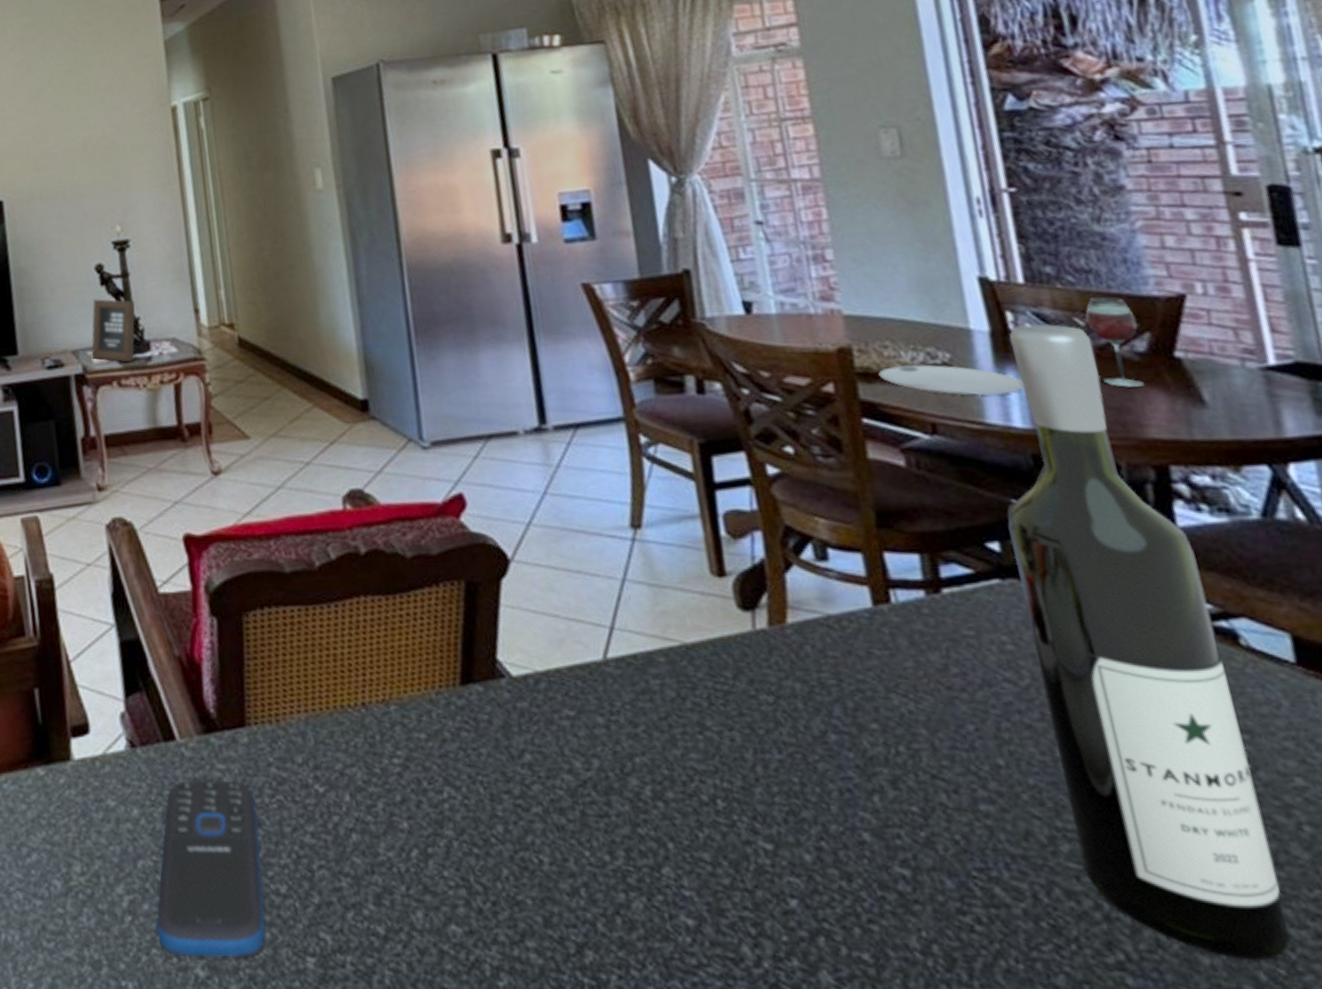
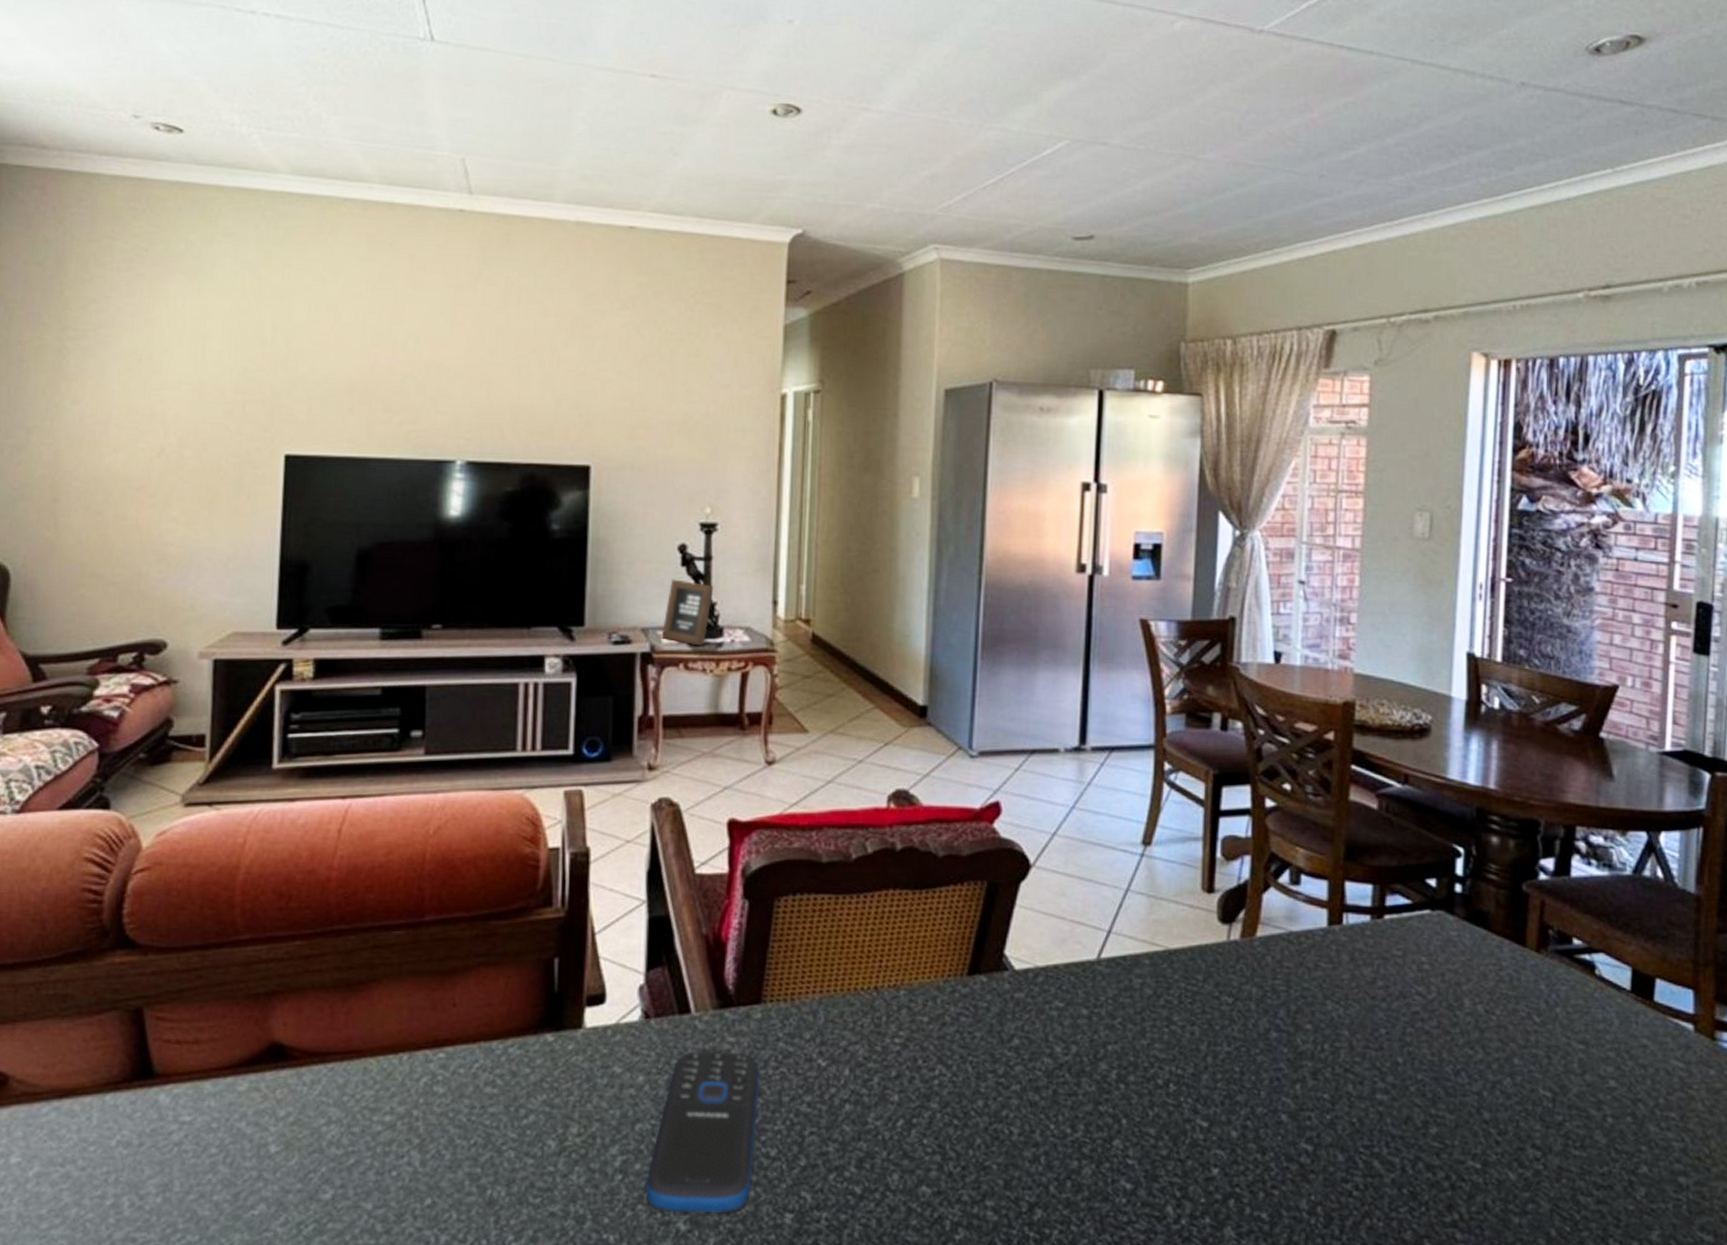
plate: present [878,364,1024,396] -> none [1372,722,1482,755]
bottle: present [1007,324,1291,960] -> none [1444,697,1581,1220]
wineglass: present [1085,297,1146,388] -> none [1541,681,1578,760]

